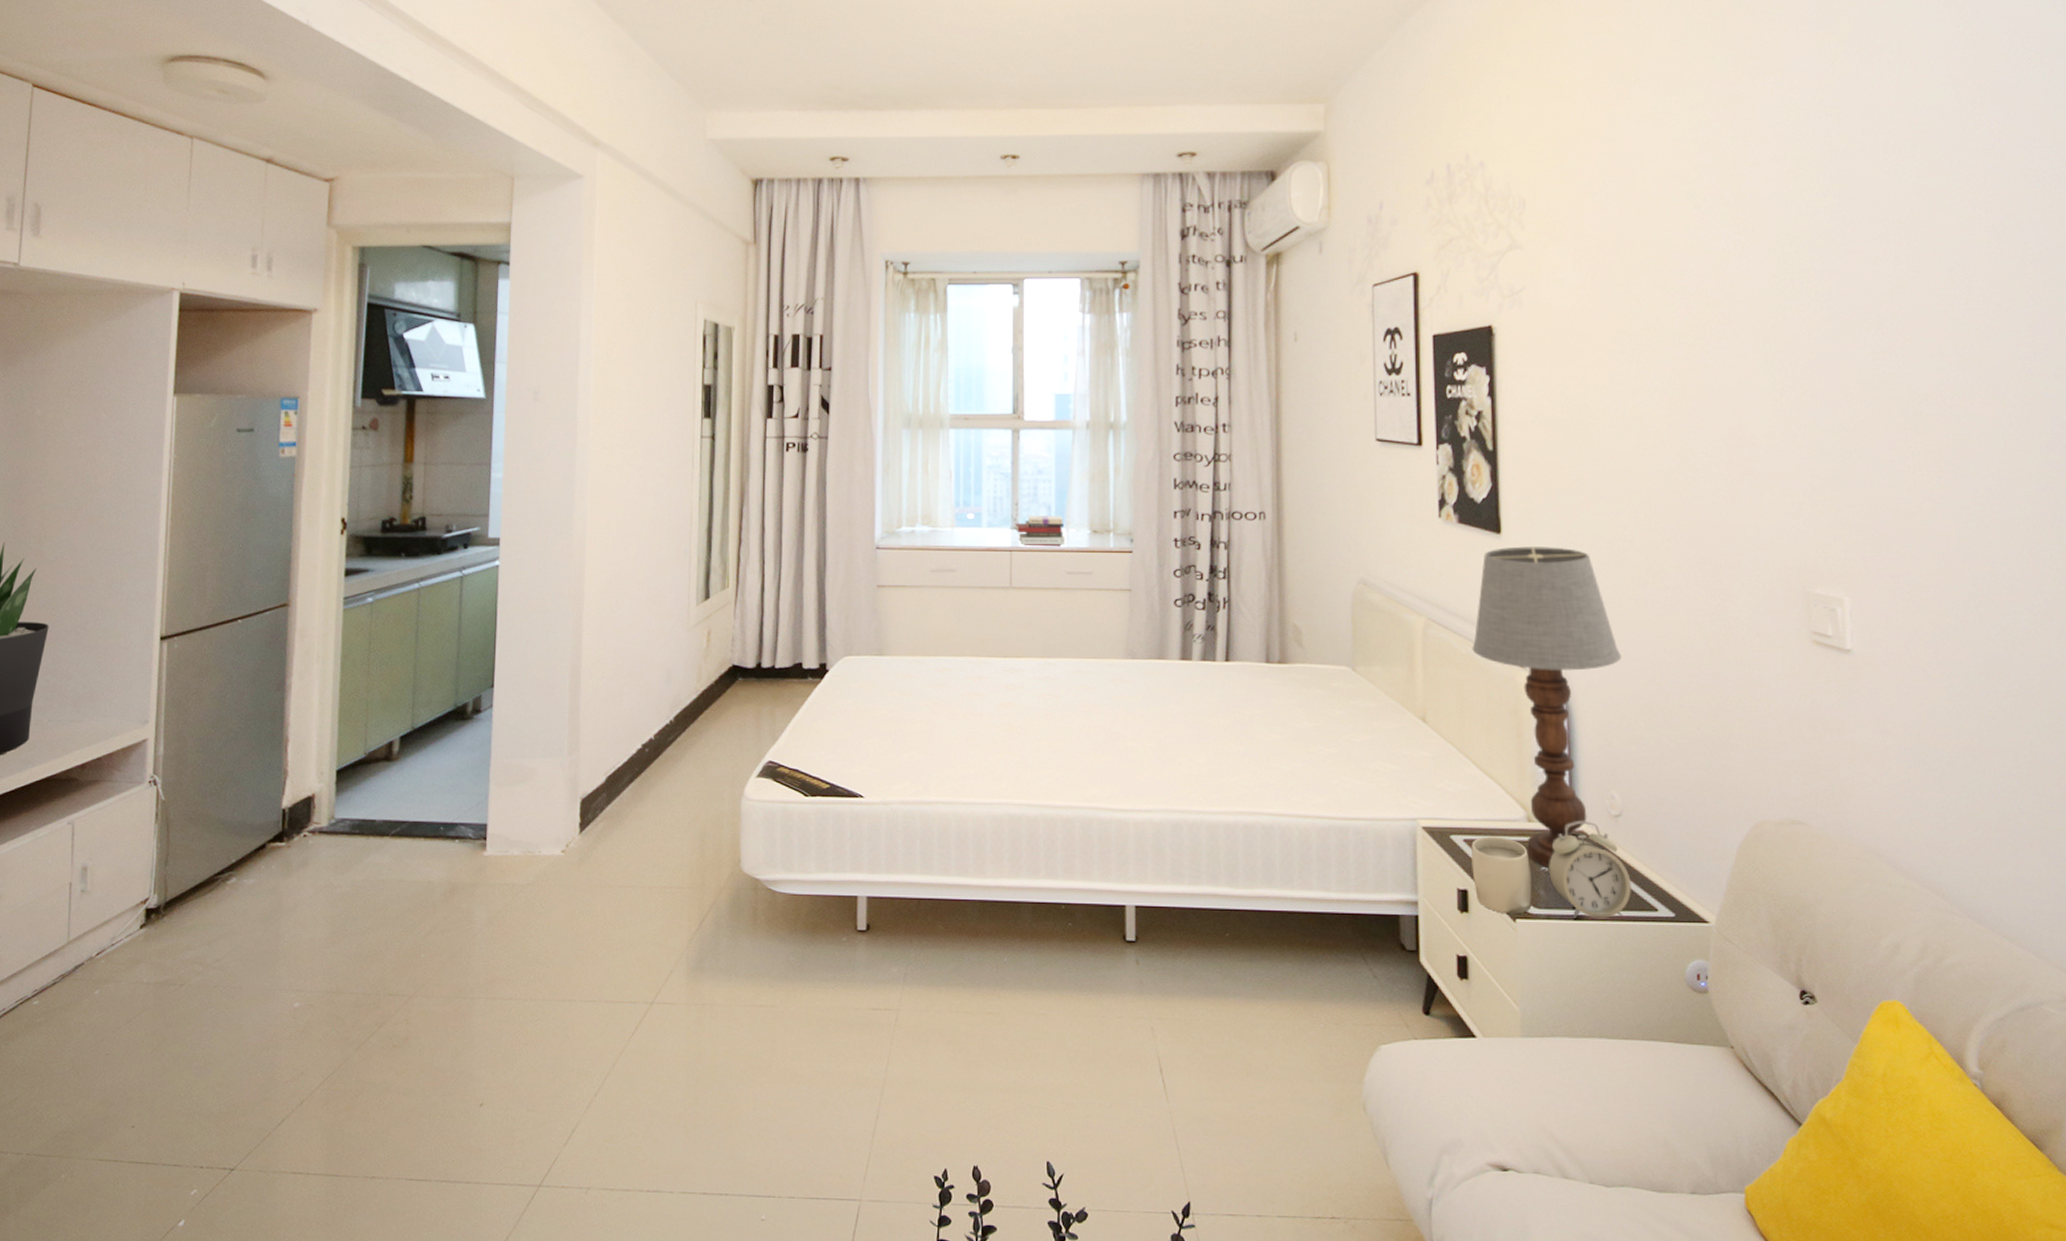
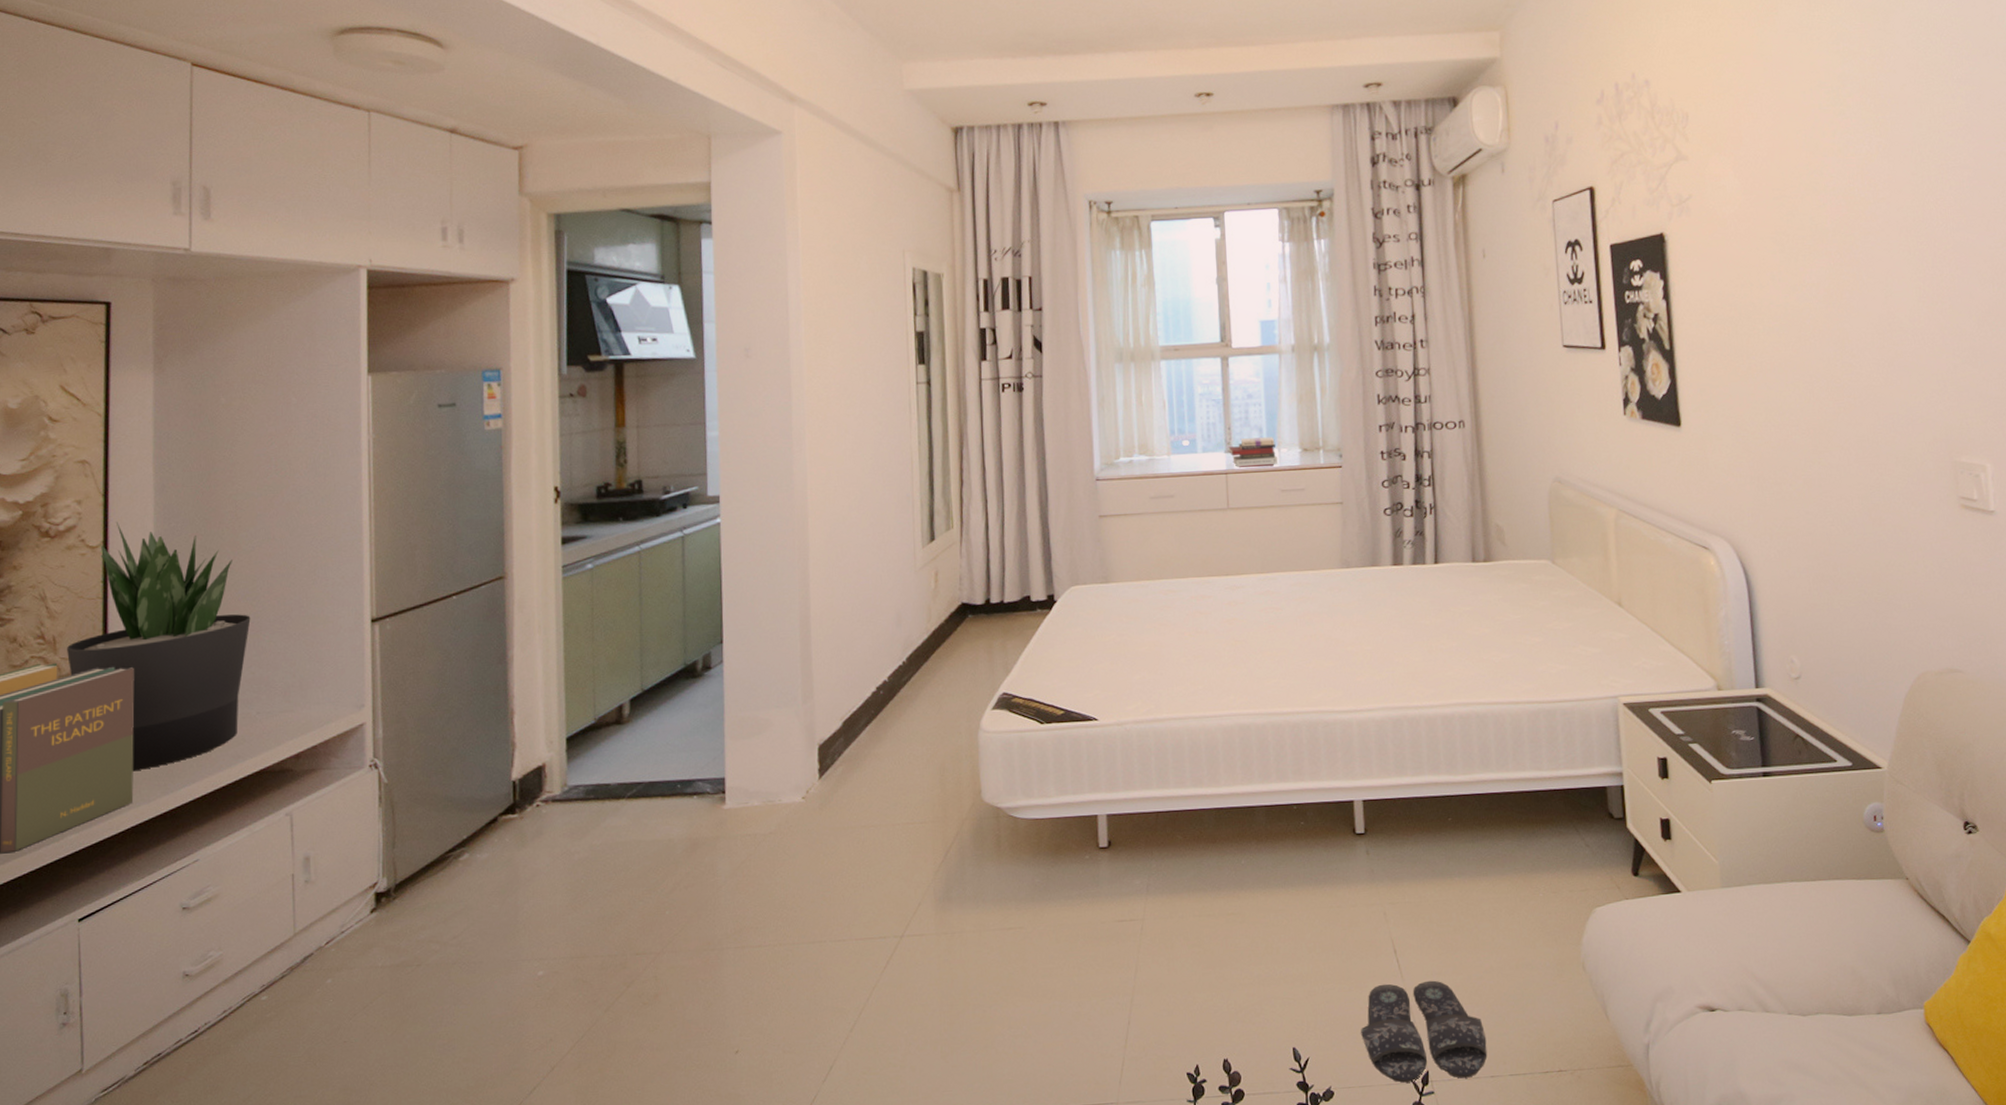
slippers: none [1120,1104,1255,1214] -> present [1361,980,1488,1083]
mug: present [1471,836,1532,915] -> none [1668,706,1725,777]
table lamp: present [1472,546,1621,867] -> none [1660,435,1794,731]
alarm clock: present [1547,820,1631,919] -> none [1737,685,1813,775]

